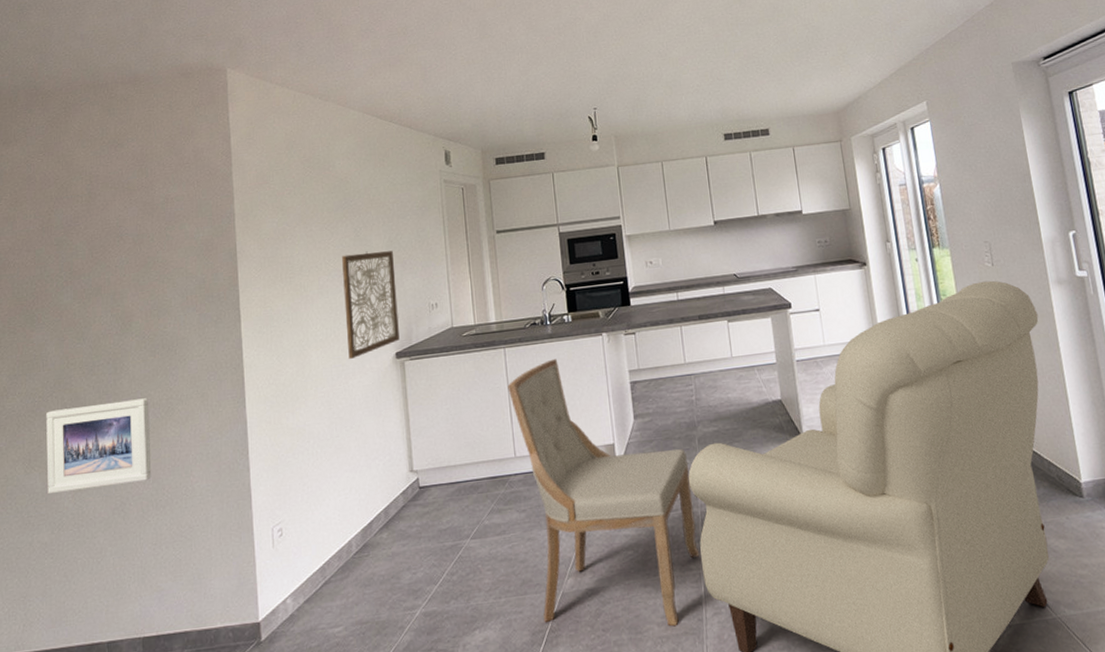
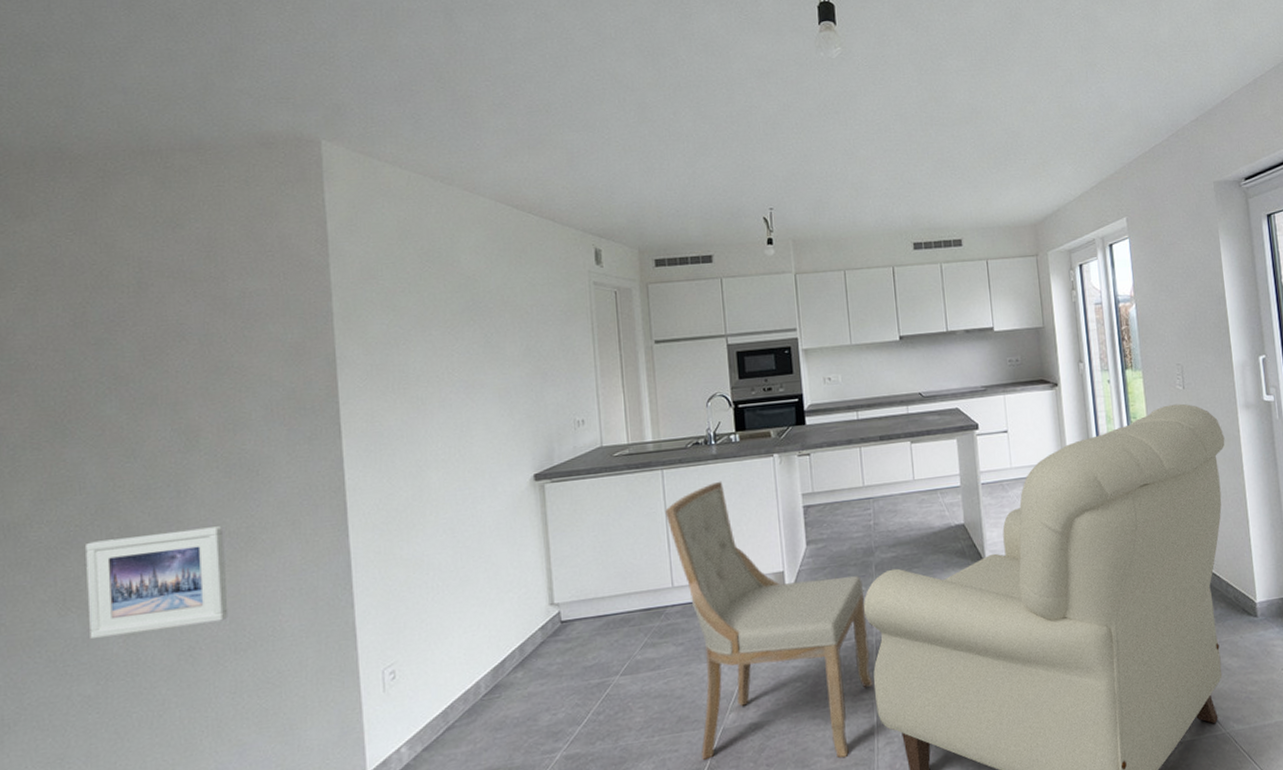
wall art: present [342,251,400,359] -> none [469,360,539,481]

